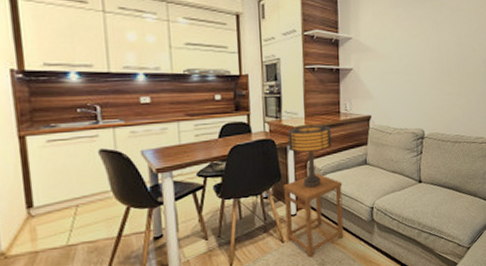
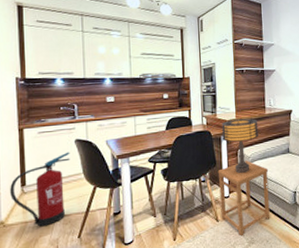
fire extinguisher: none [11,165,94,257] -> present [10,152,70,227]

